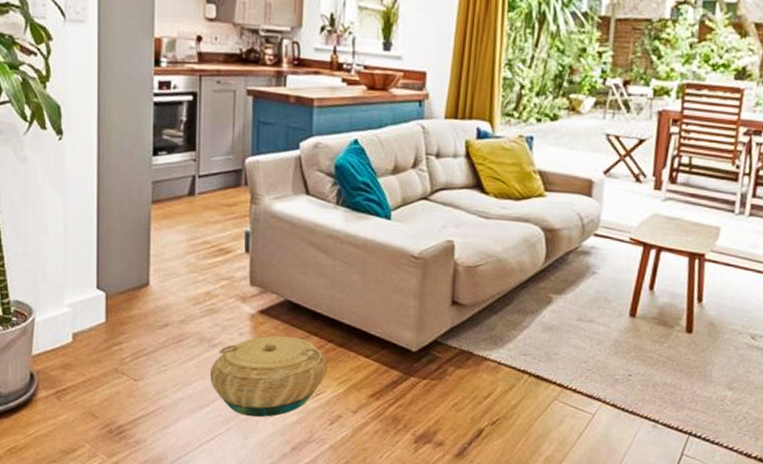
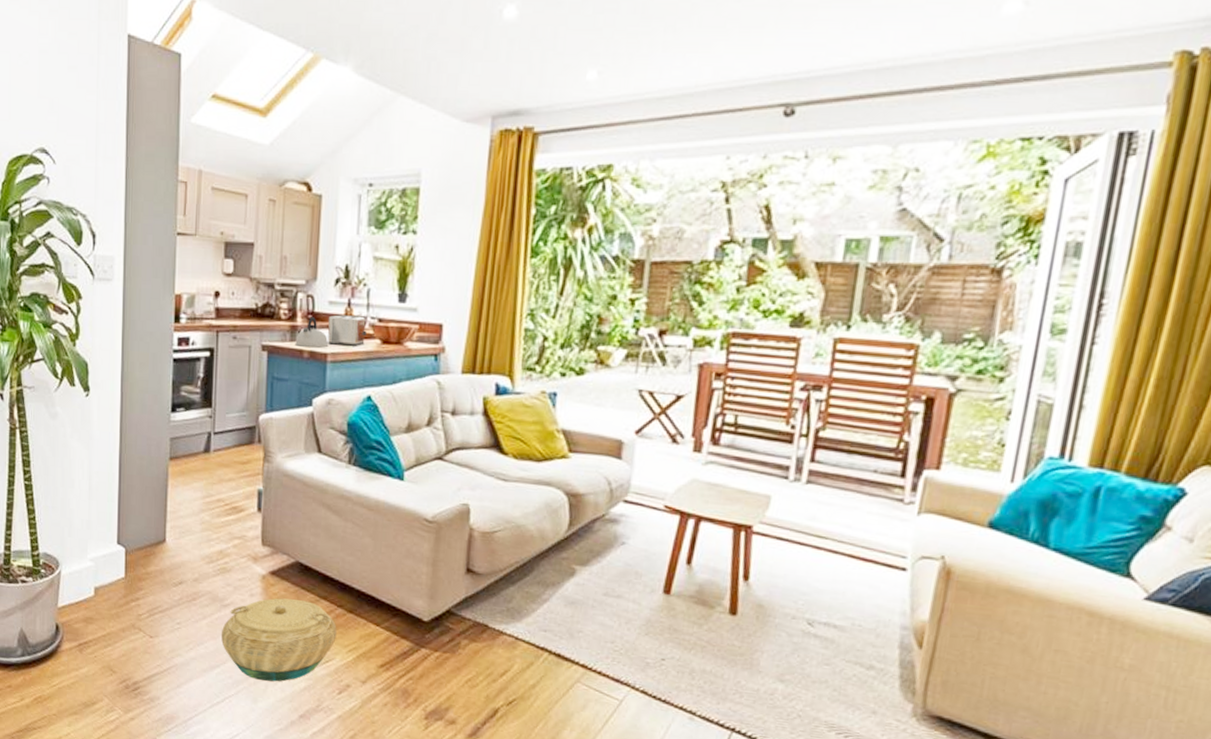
kettle: none [281,63,315,94] -> present [295,317,329,349]
toaster: none [314,61,353,93] -> present [328,314,367,347]

